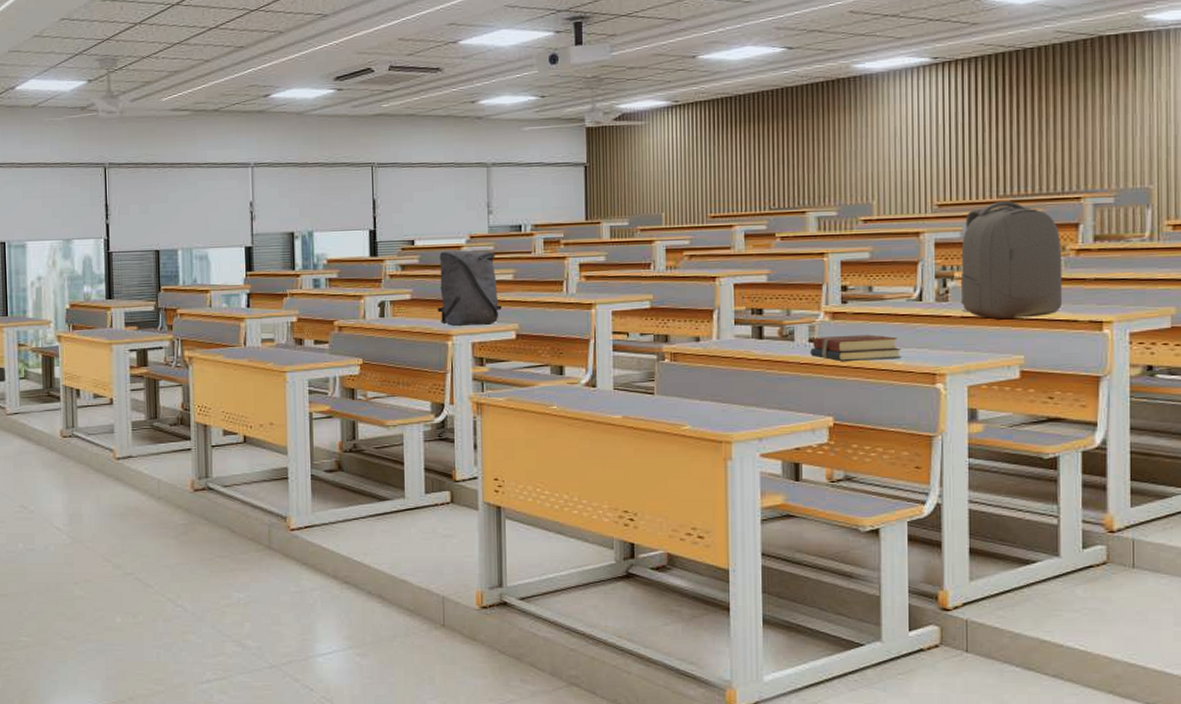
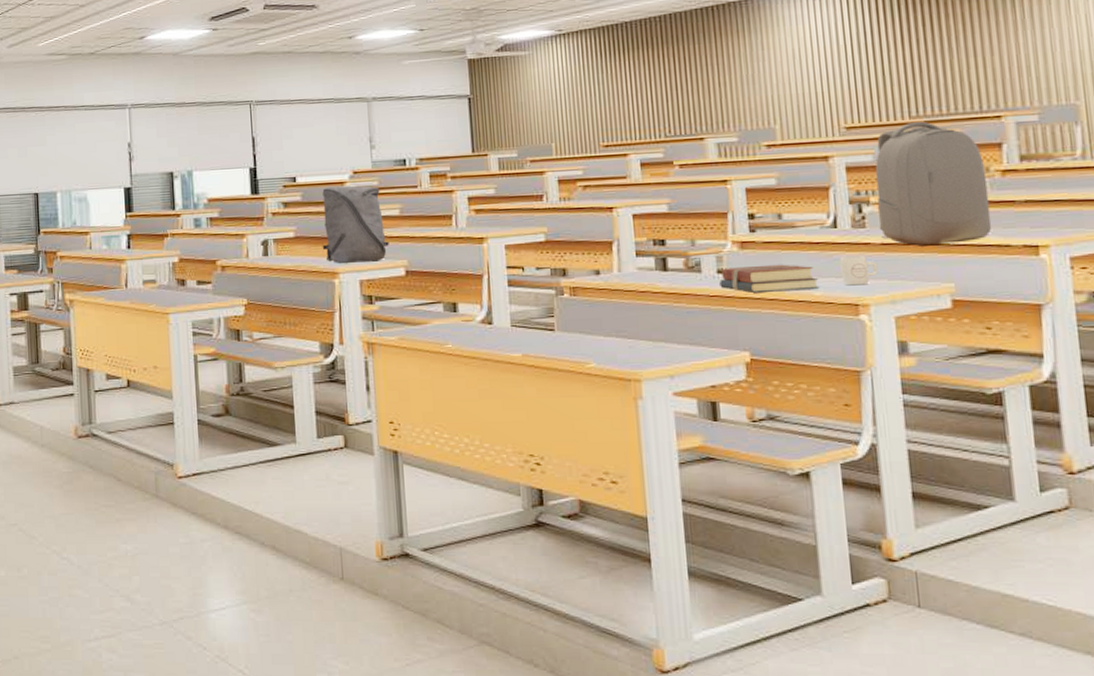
mug: none [922,327,956,356] -> present [840,255,879,286]

